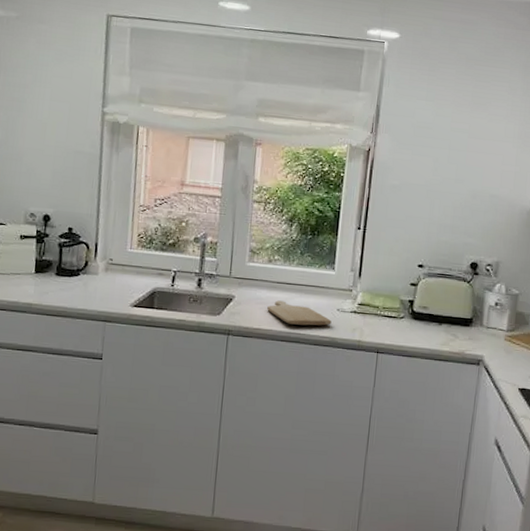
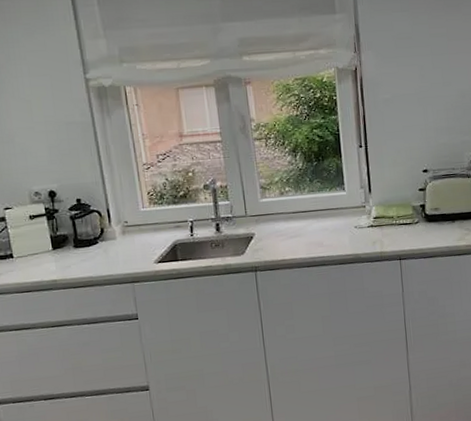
chopping board: present [267,300,332,326] -> none [288,229,352,250]

